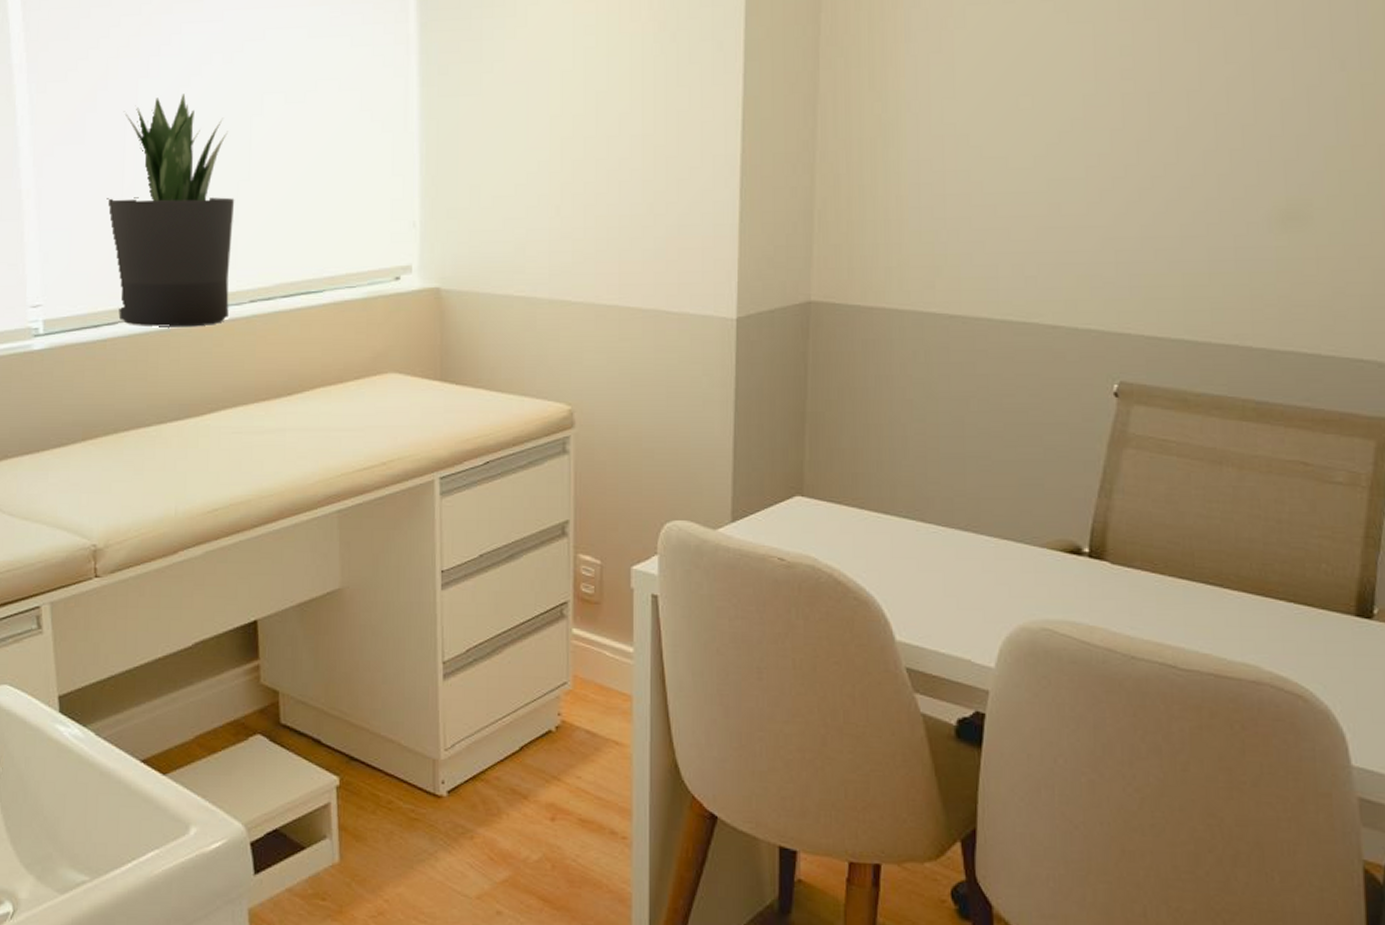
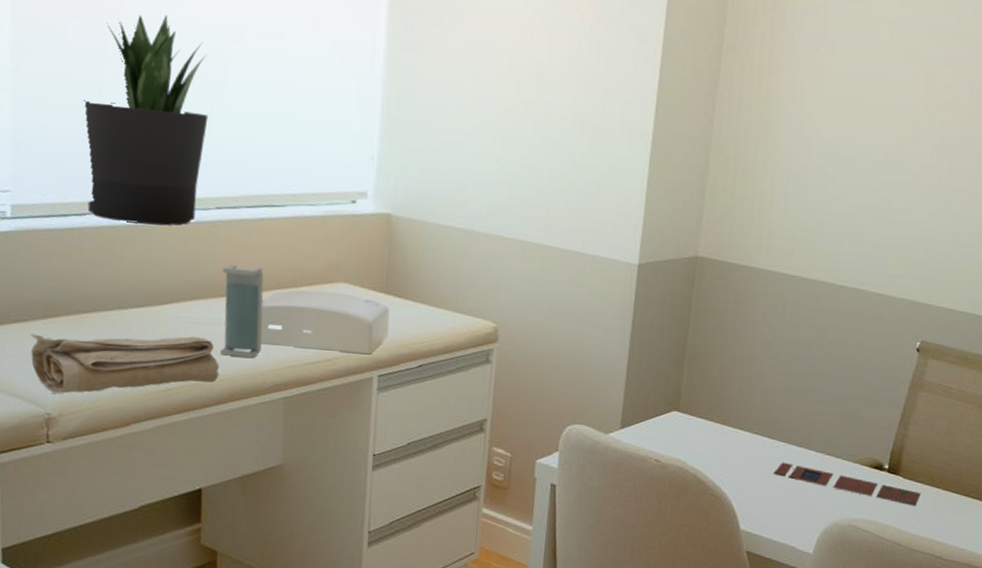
towel: none [70,449,267,524] -> present [29,334,220,395]
soap dispenser: none [262,363,309,467] -> present [220,264,264,358]
tissue dispenser: none [305,384,448,454] -> present [260,289,390,355]
papers: none [933,552,1138,600] -> present [773,462,921,507]

